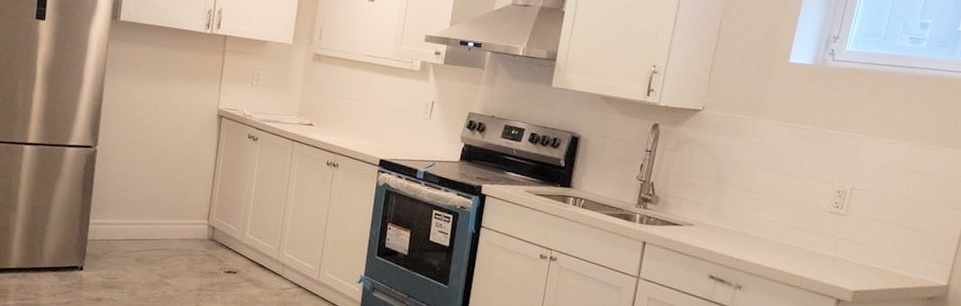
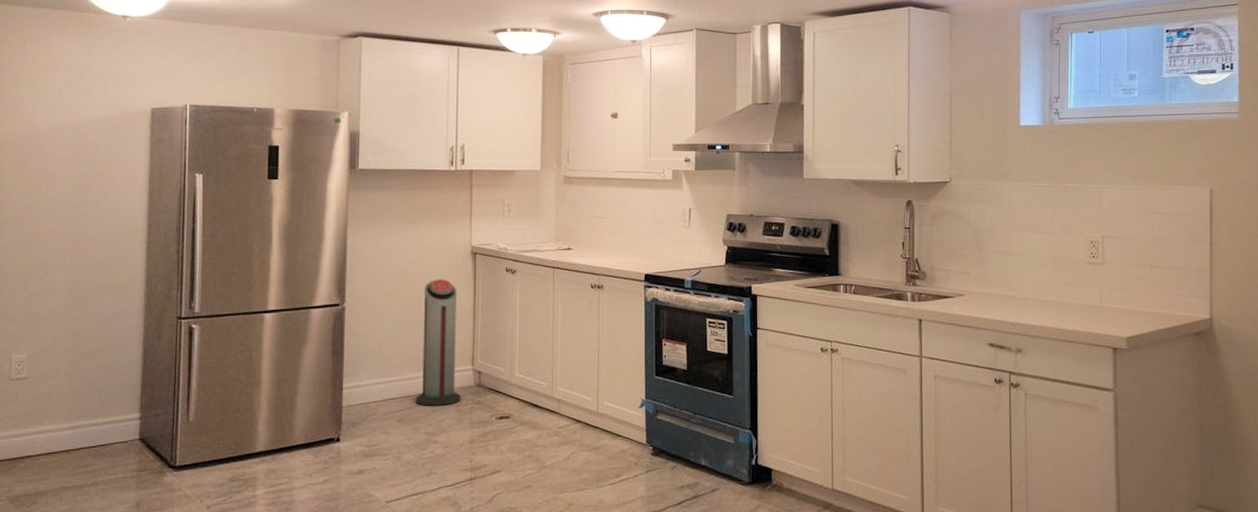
air purifier: none [153,136,201,253] -> present [415,279,461,406]

